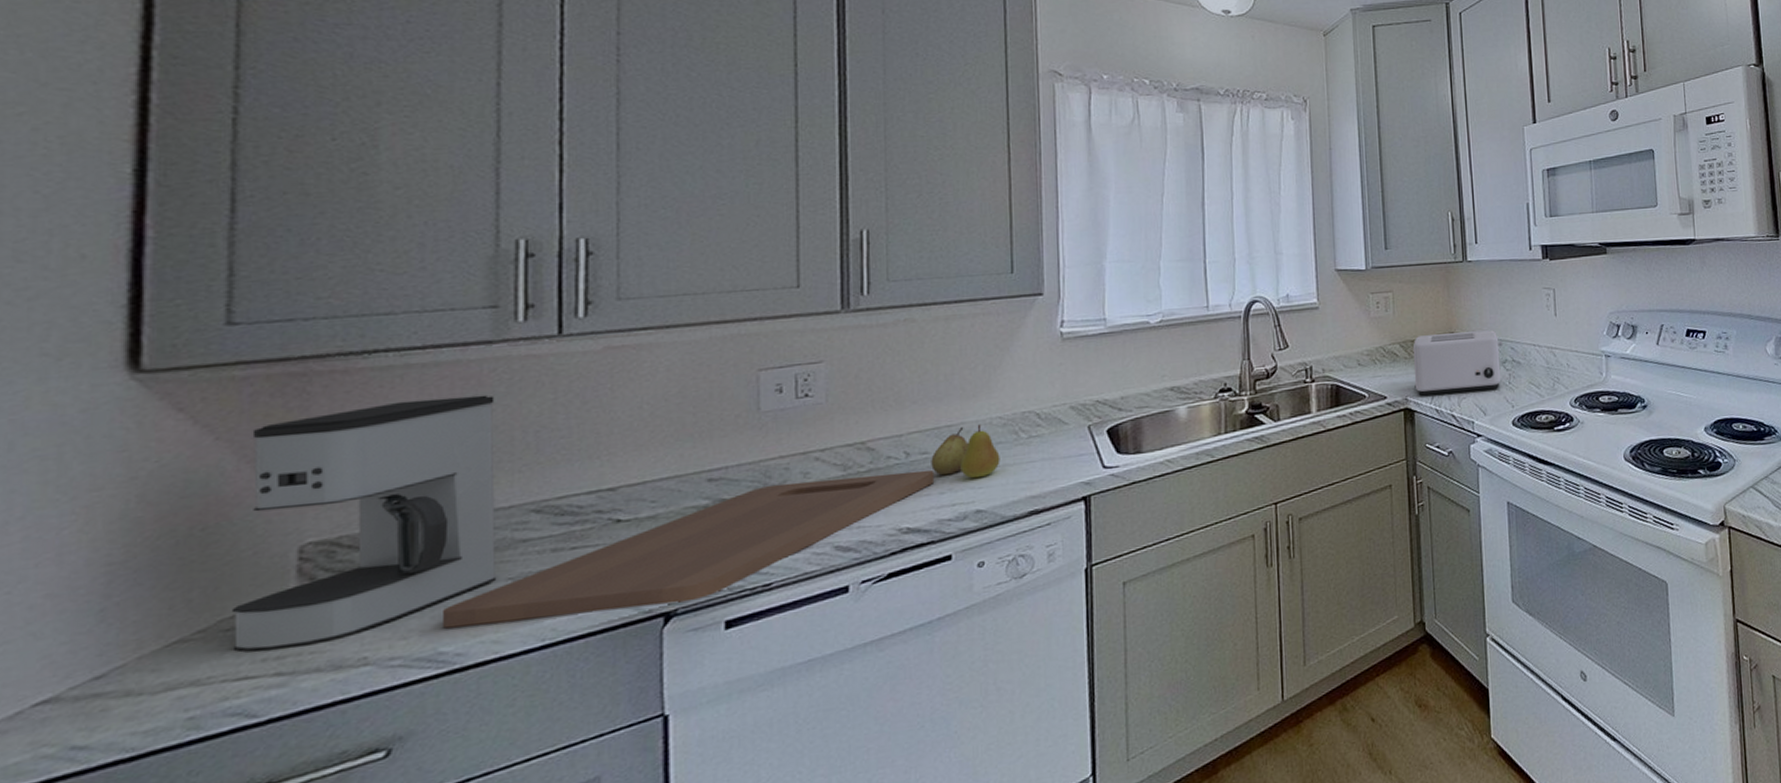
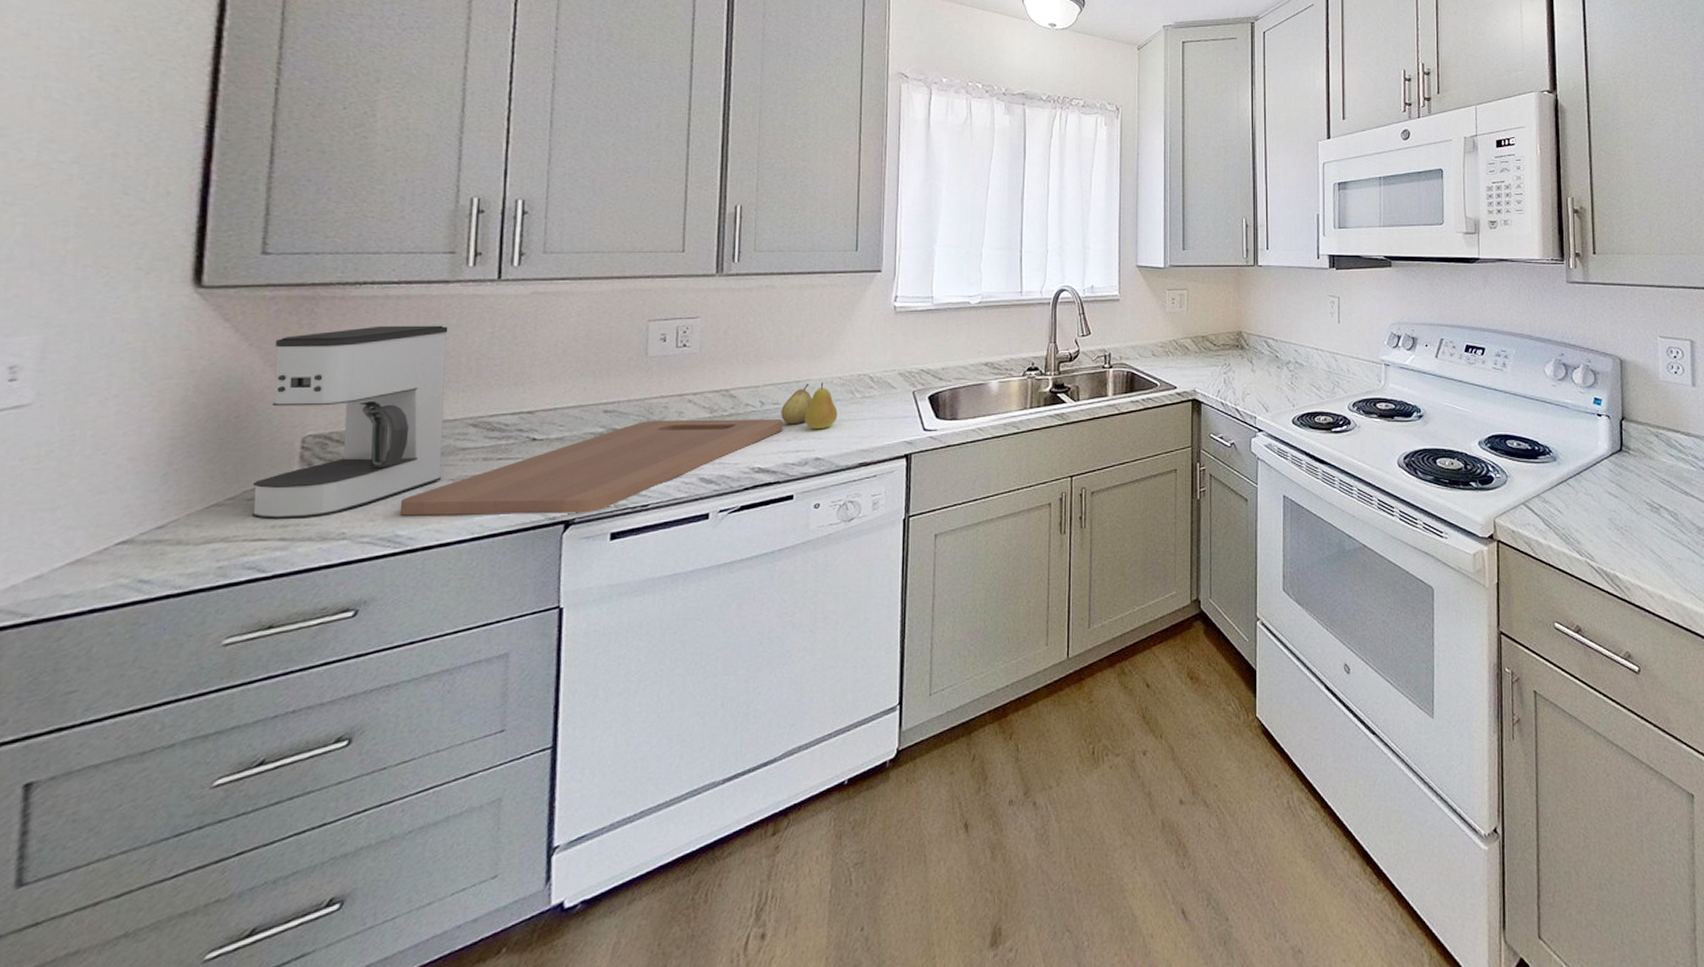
toaster: present [1412,330,1503,396] -> none [1203,332,1288,389]

